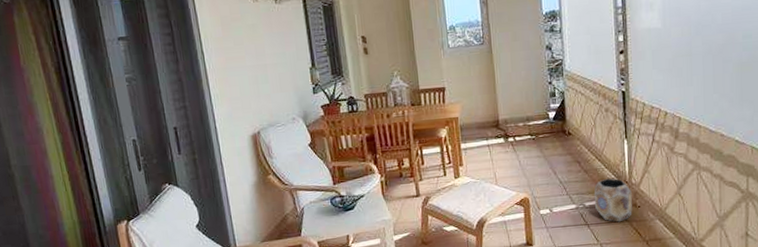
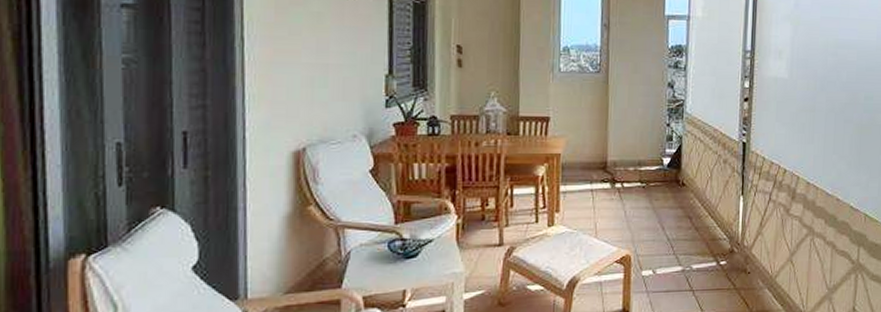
planter: present [593,178,633,222] -> none [702,238,743,290]

